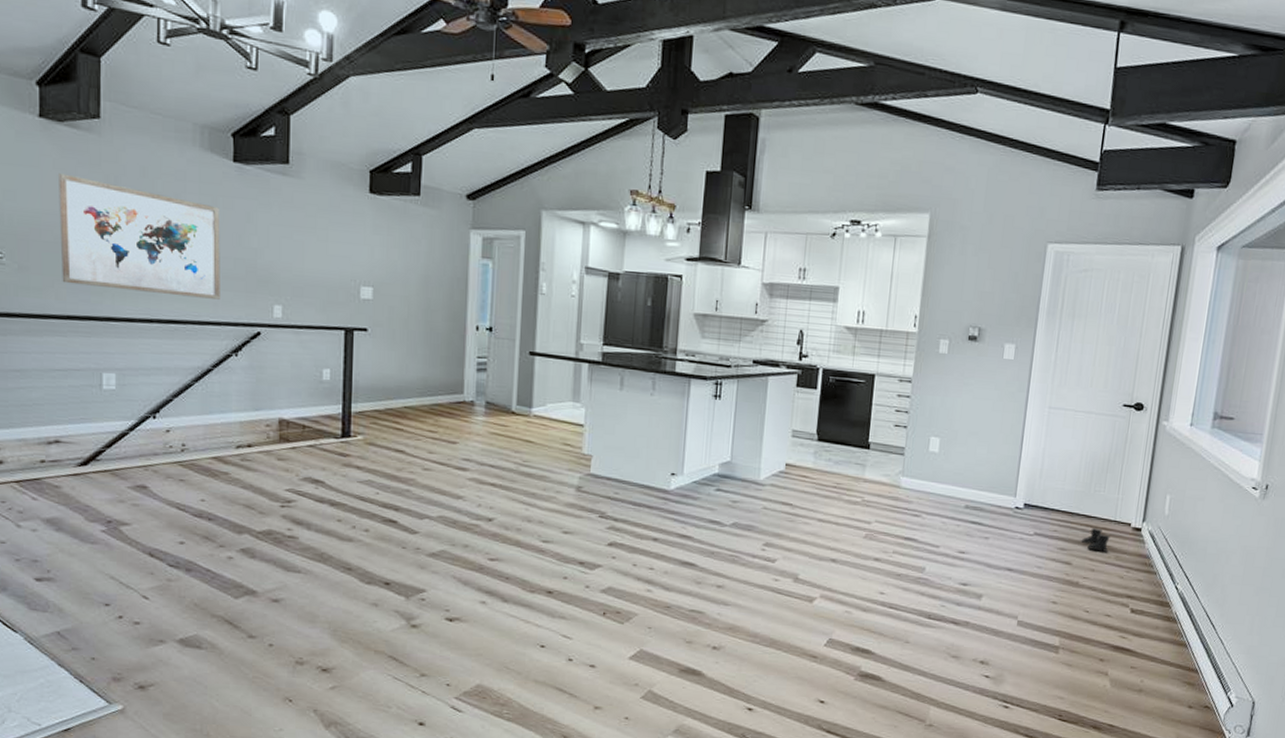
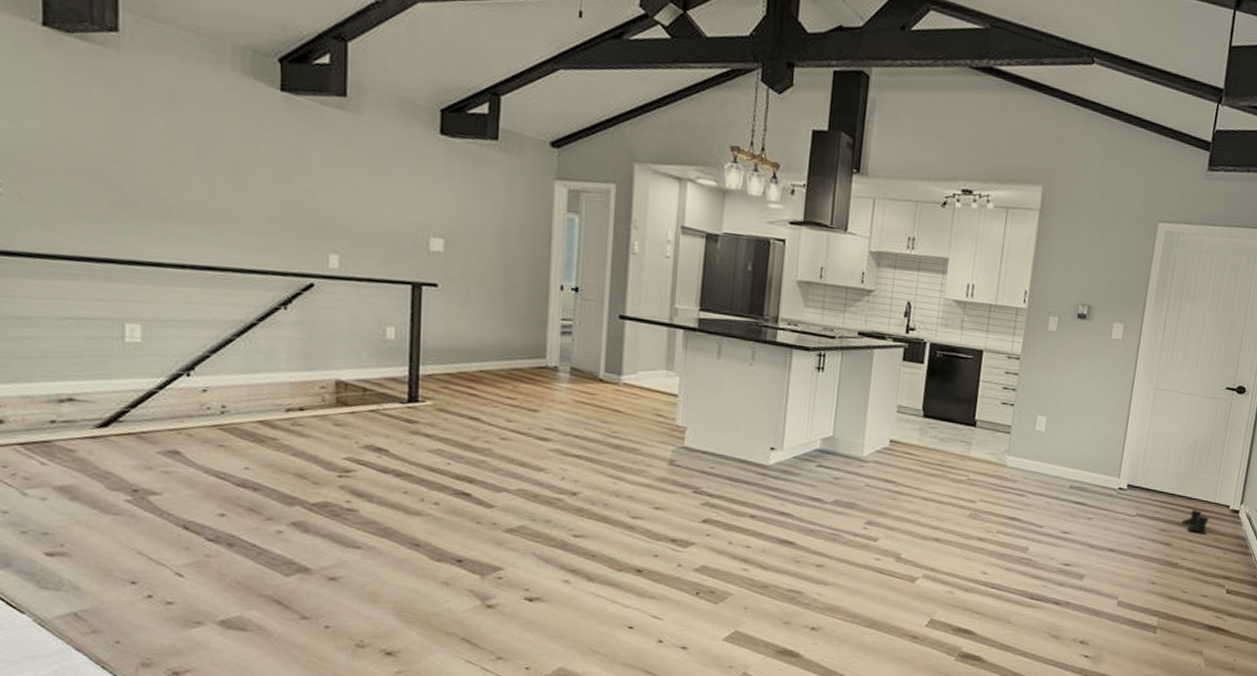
wall art: present [59,173,221,300] -> none [68,92,266,246]

